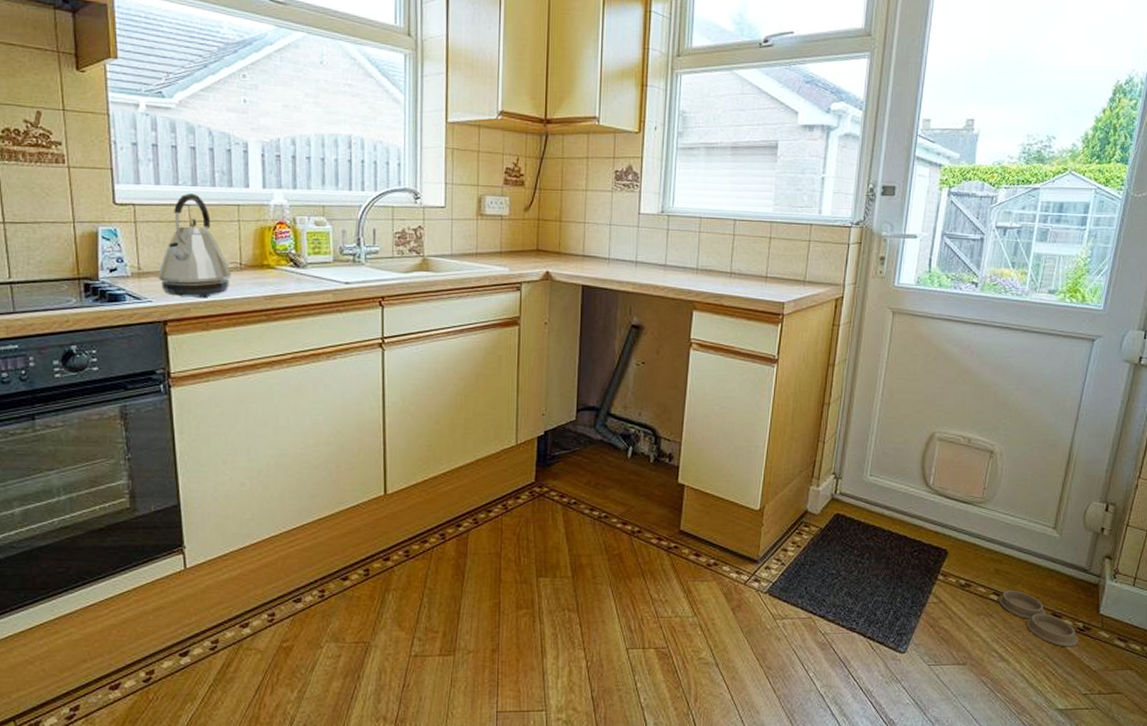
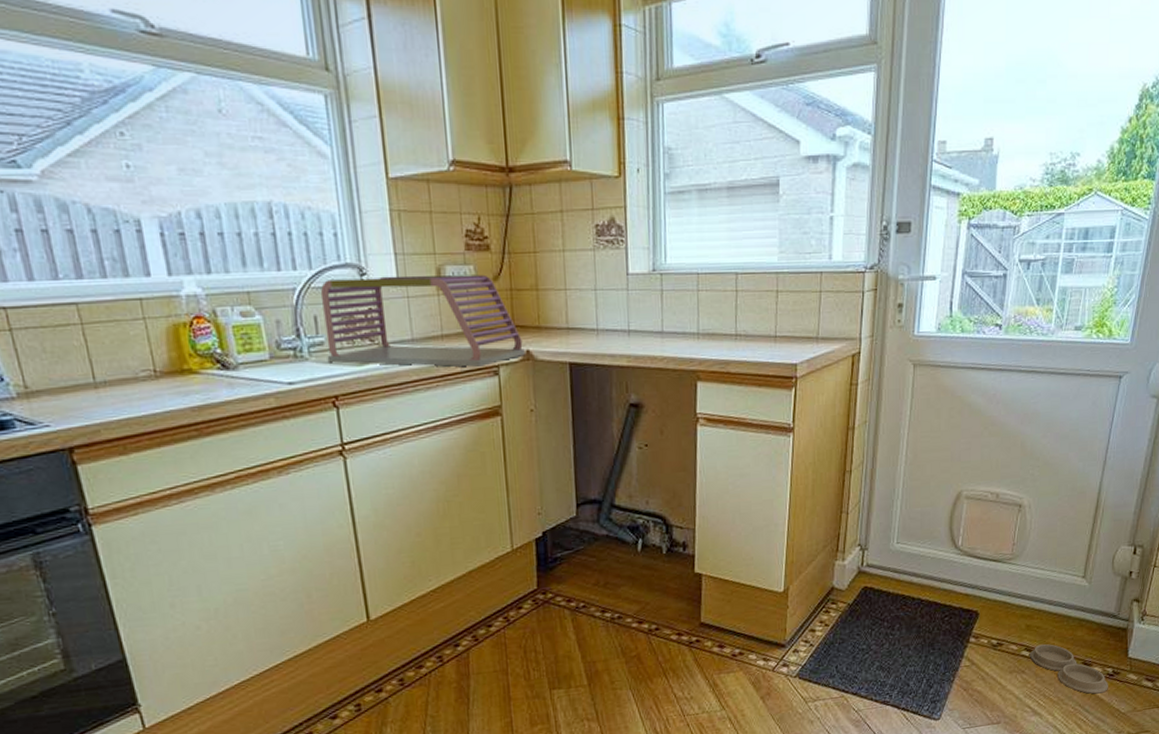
kettle: present [157,193,231,298] -> none [51,288,145,418]
dish rack: none [379,201,545,283] -> present [320,274,525,368]

